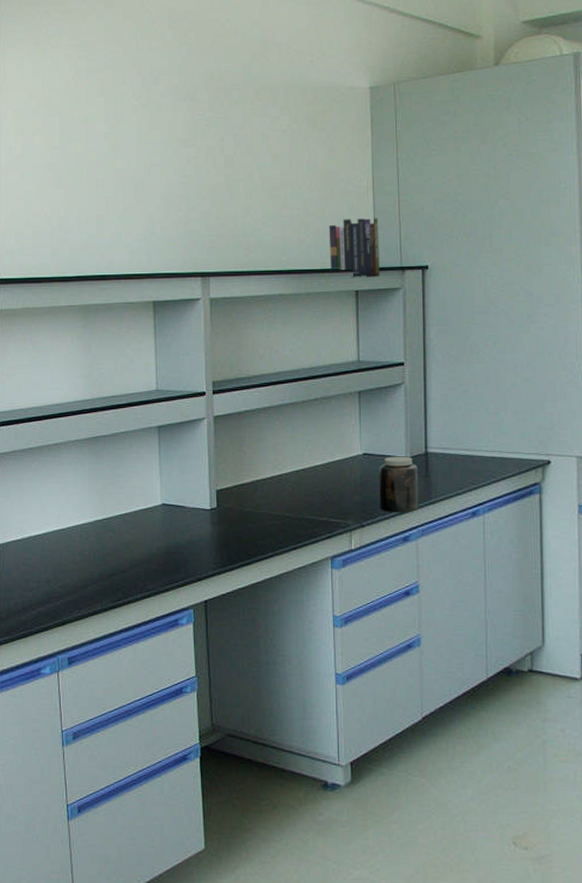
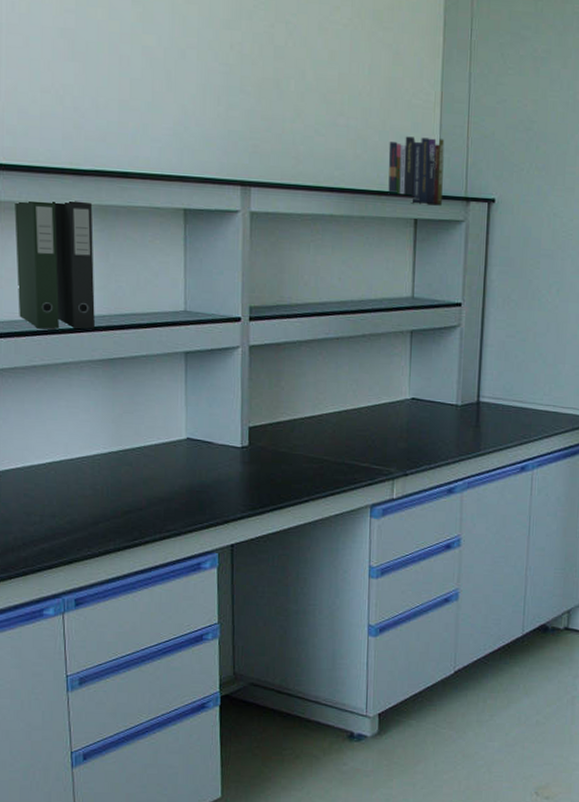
binder: none [13,303,80,416] -> present [14,201,95,329]
jar: present [379,456,420,513] -> none [425,403,469,464]

